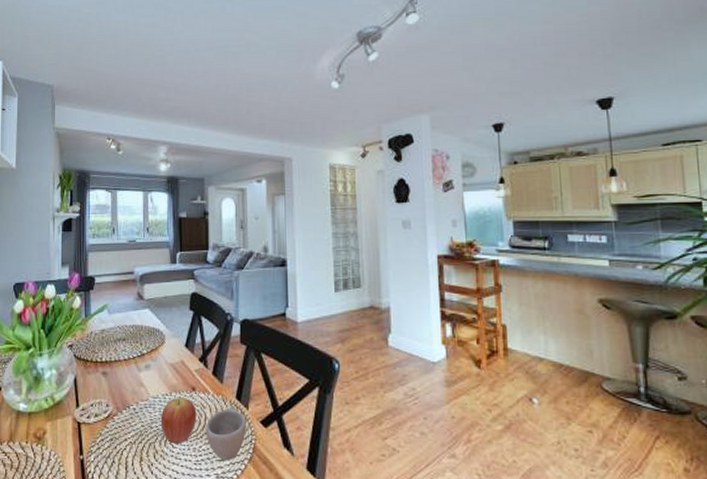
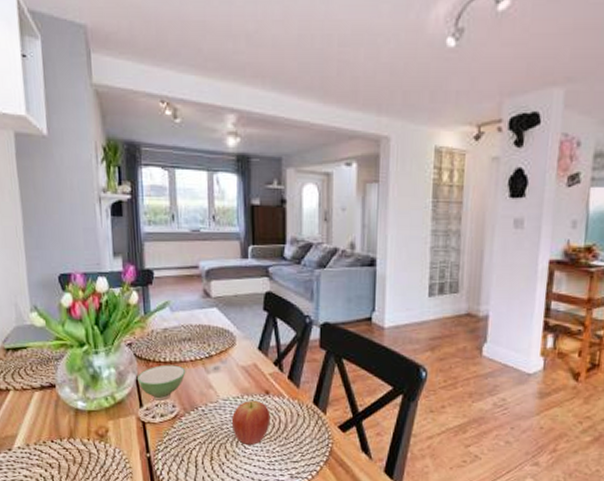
bowl: none [75,364,120,400] -> present [136,364,186,401]
cup: present [205,406,246,460] -> none [279,410,323,462]

